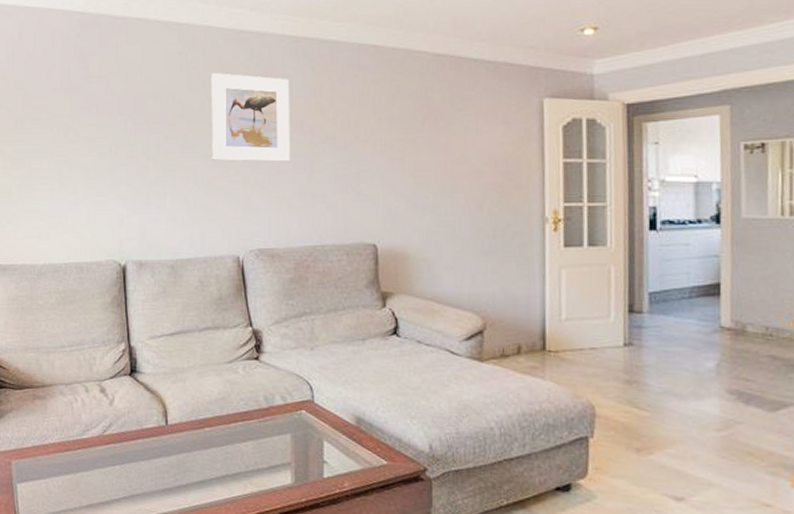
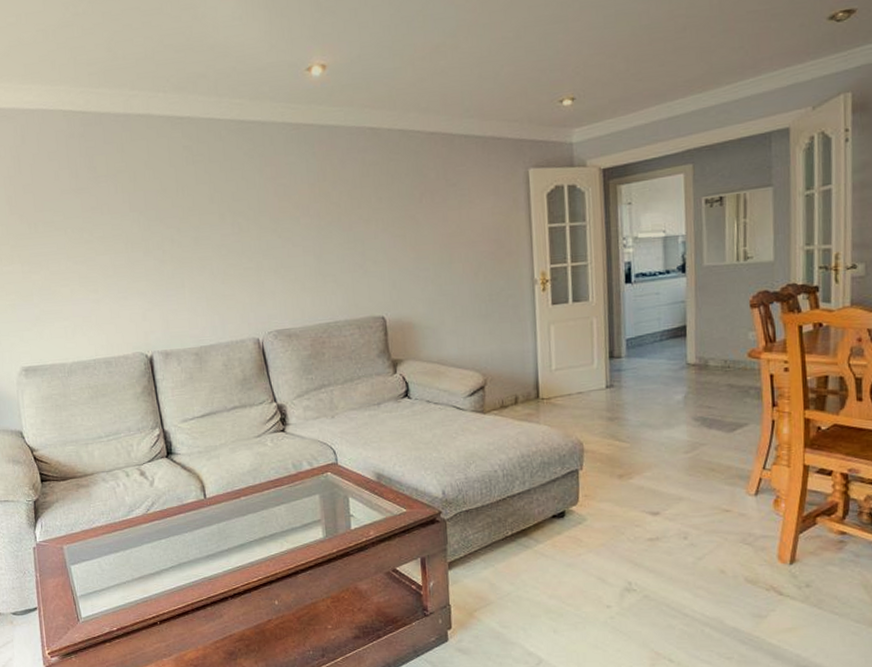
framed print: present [211,73,290,162] -> none [217,164,300,250]

